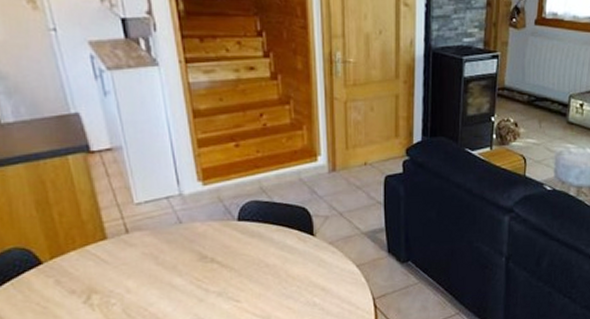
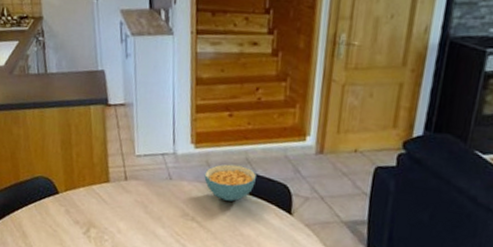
cereal bowl: none [218,196,273,234] -> present [204,164,256,202]

